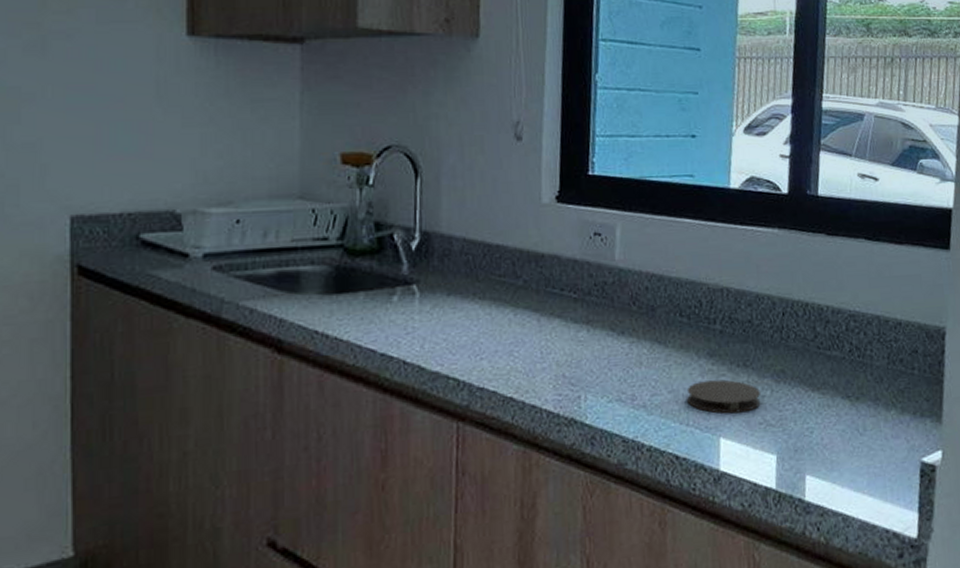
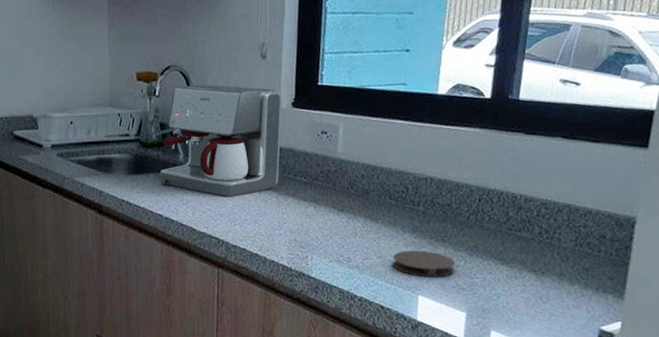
coffee maker: none [373,171,544,322] -> present [160,84,282,198]

